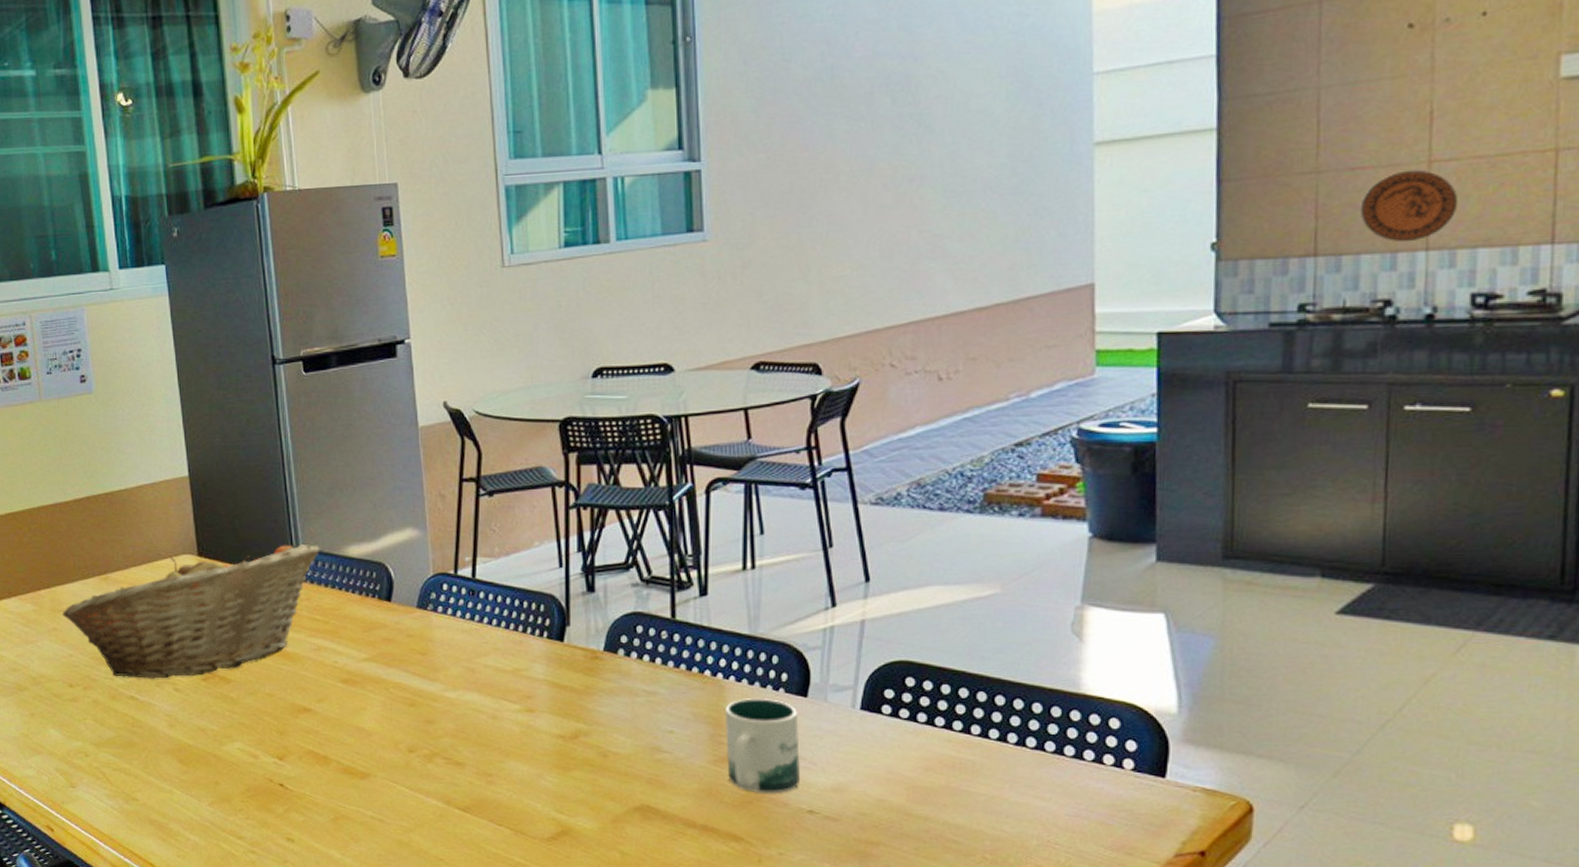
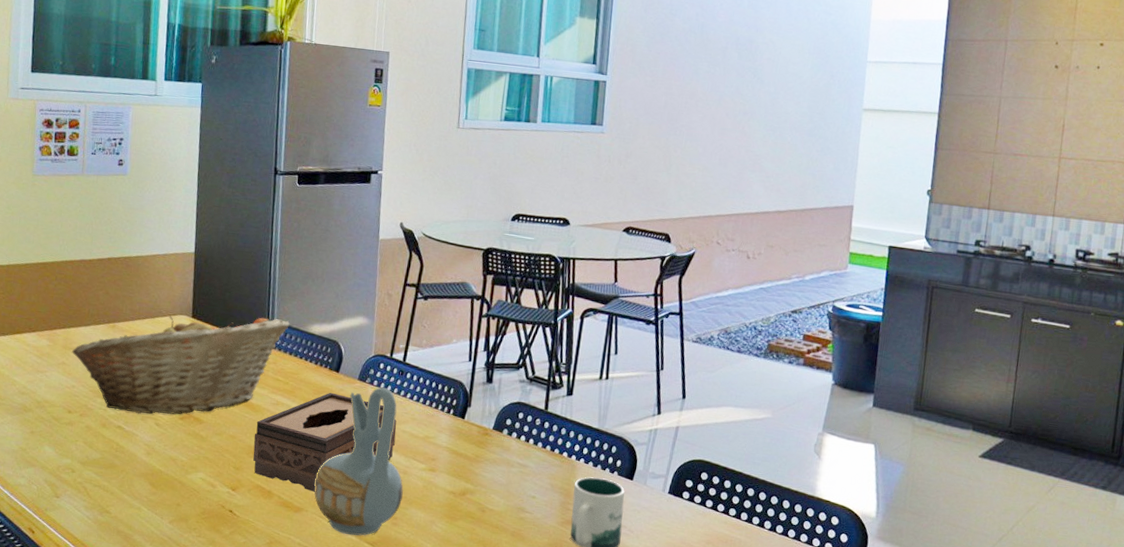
tissue box: none [296,627,476,752] -> present [253,392,397,492]
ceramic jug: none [380,613,495,801] -> present [314,387,403,536]
decorative plate: present [1360,169,1459,243] -> none [1017,161,1074,209]

